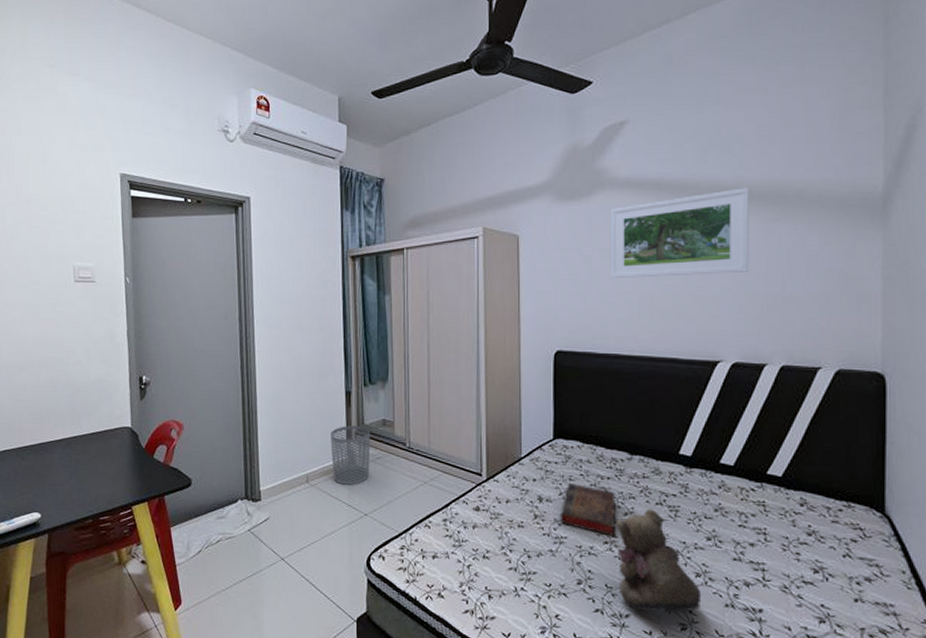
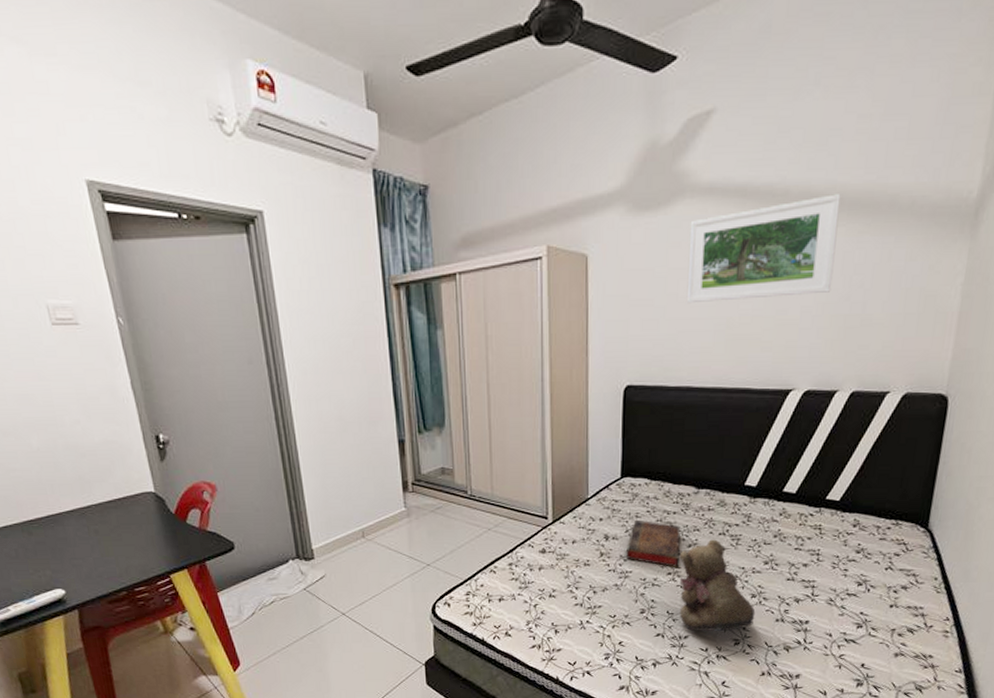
waste bin: present [331,426,371,485] -> none [385,476,430,537]

